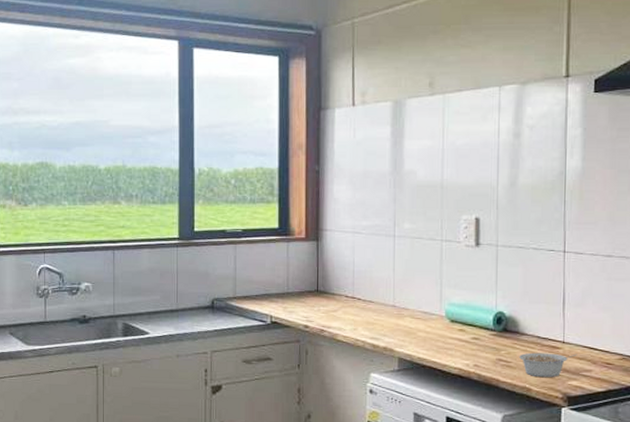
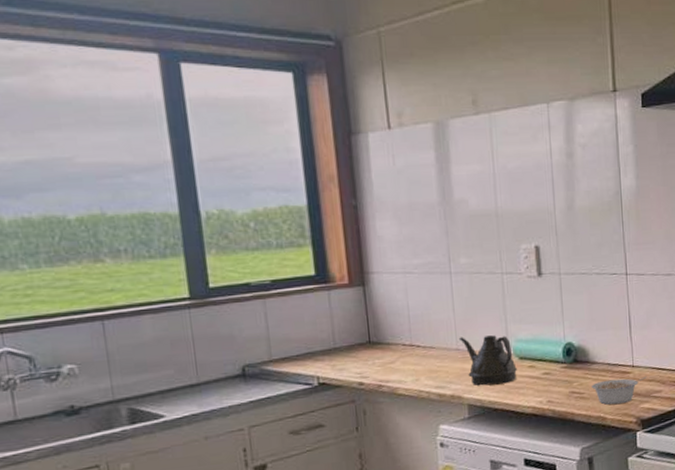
teapot: none [396,295,449,343] -> present [458,335,518,386]

